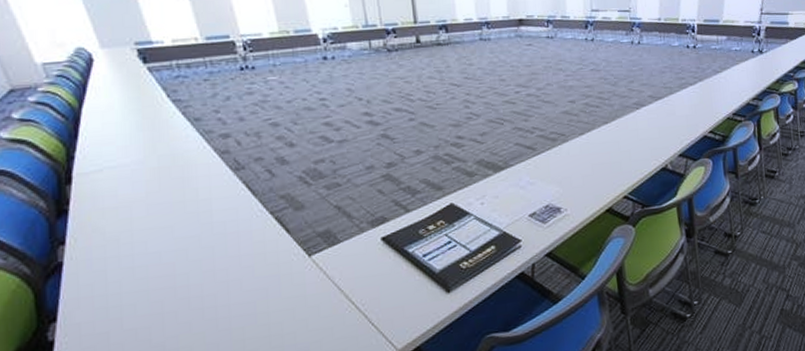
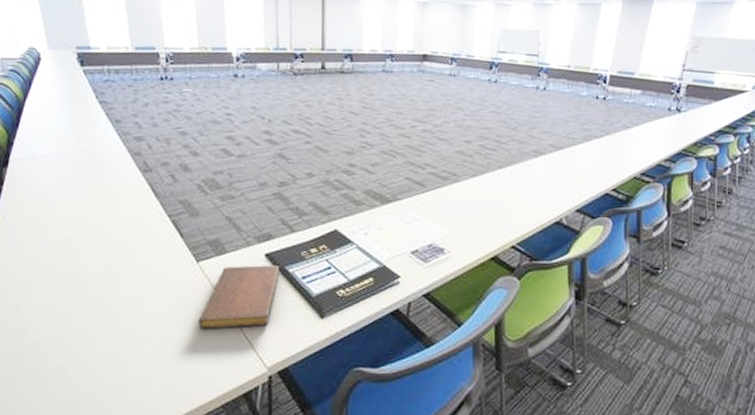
notebook: none [319,248,400,323] -> present [198,265,280,329]

